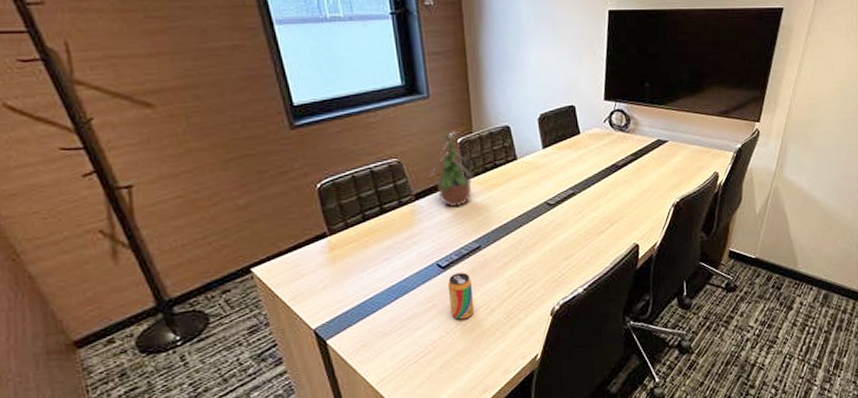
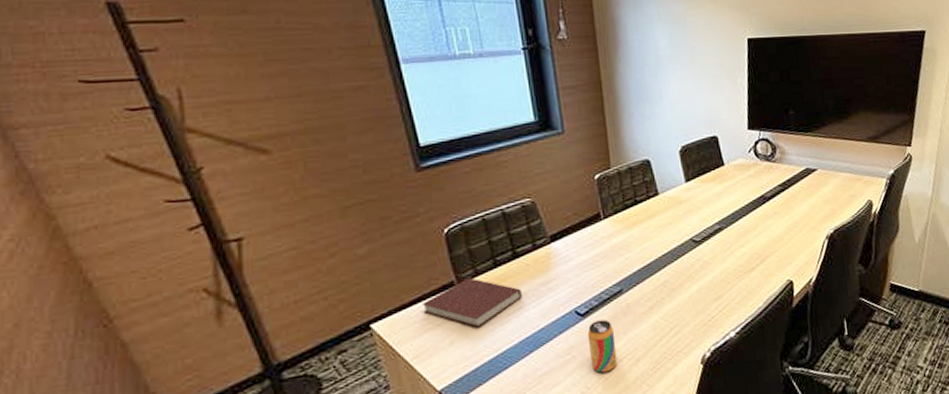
notebook: none [296,230,388,275] -> present [421,277,522,328]
potted plant: present [430,129,473,207] -> none [566,166,612,248]

